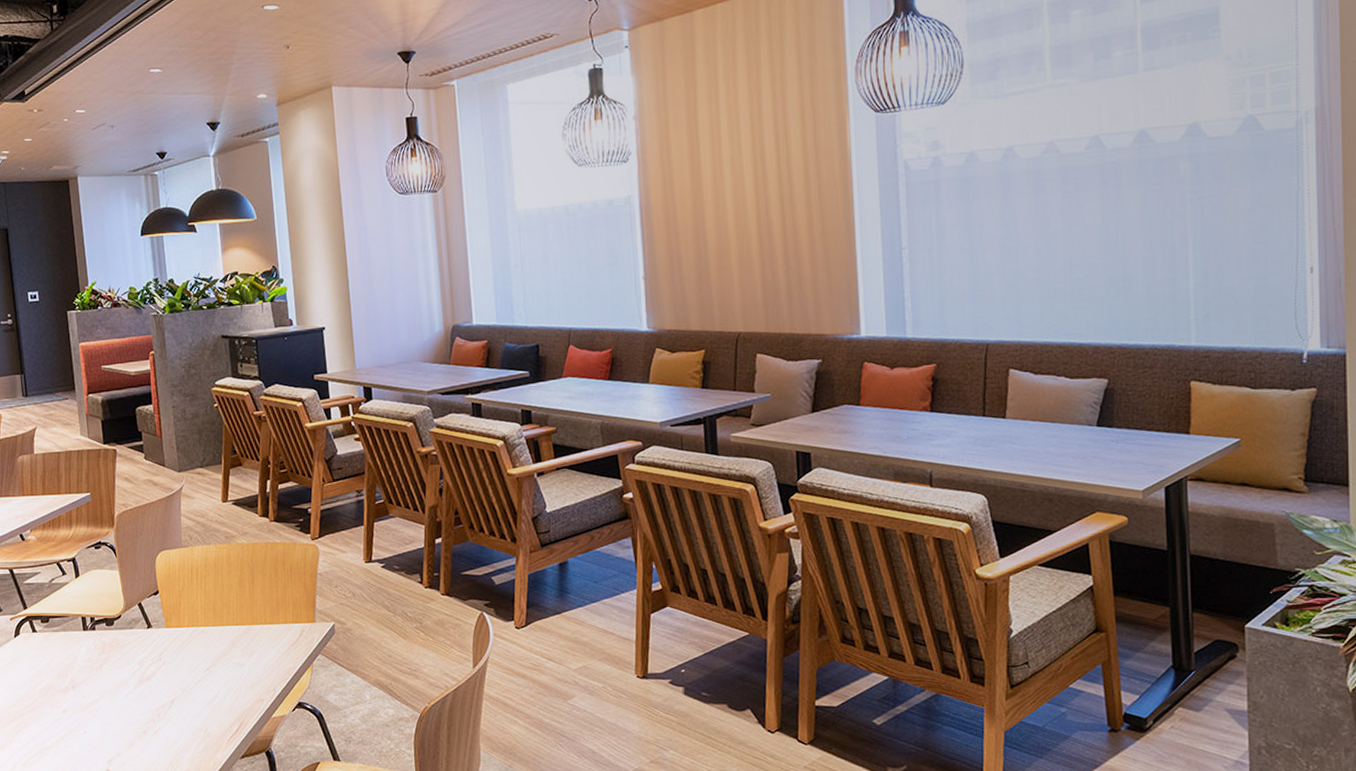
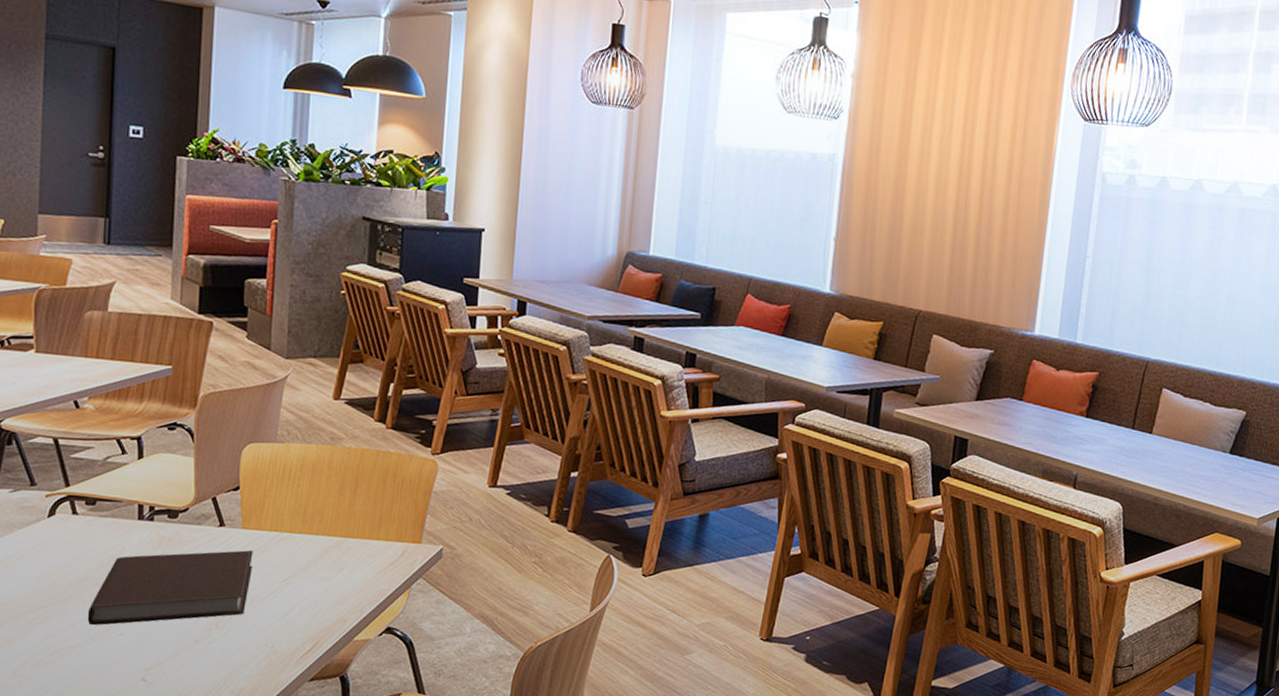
notebook: none [56,646,180,726] -> present [87,550,253,625]

